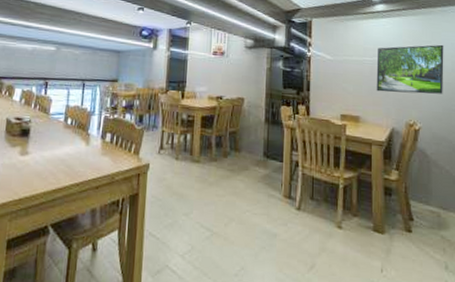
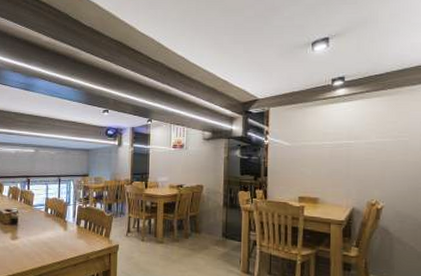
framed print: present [376,44,444,94] -> none [336,124,412,174]

